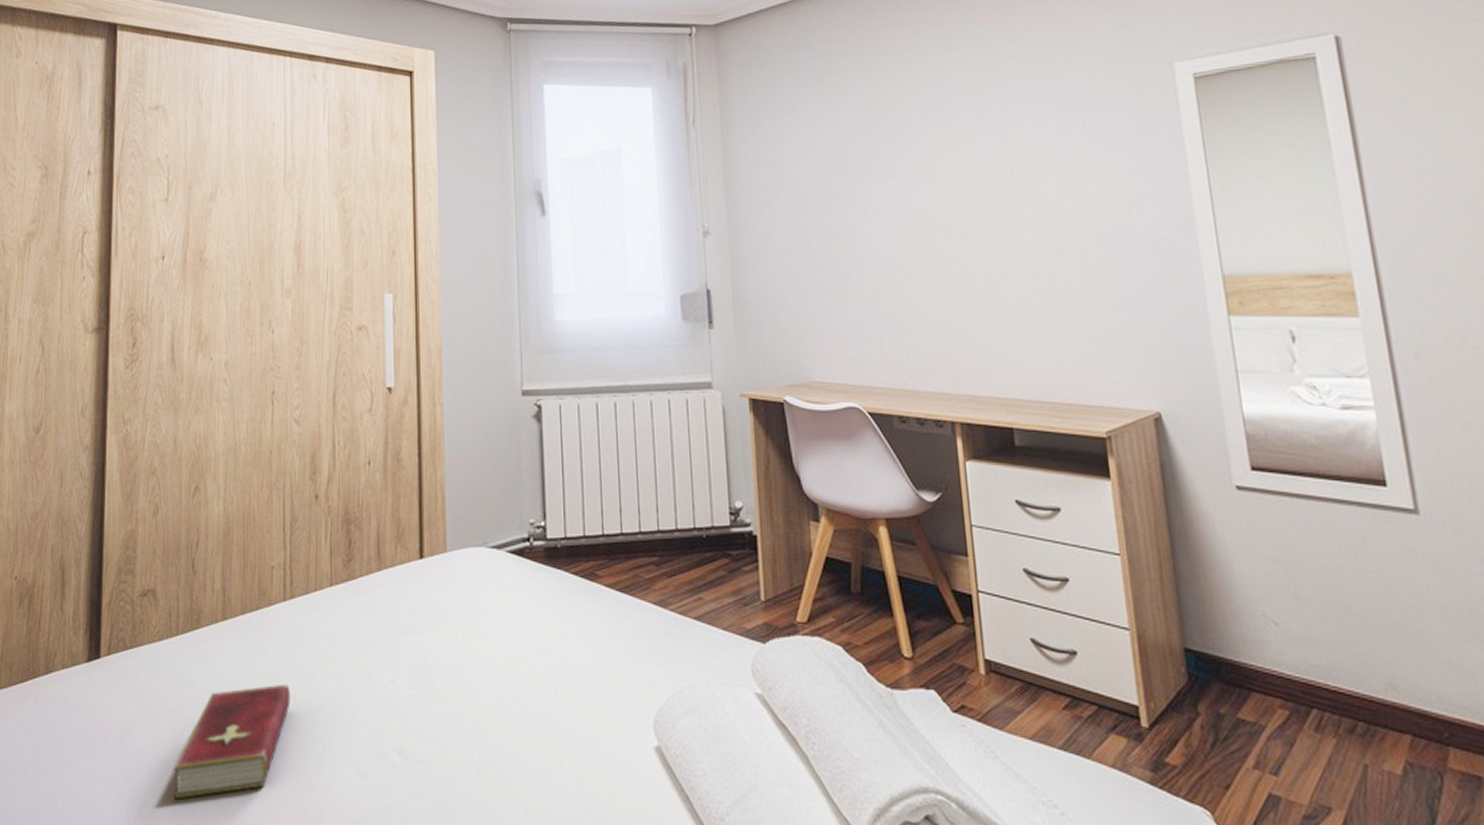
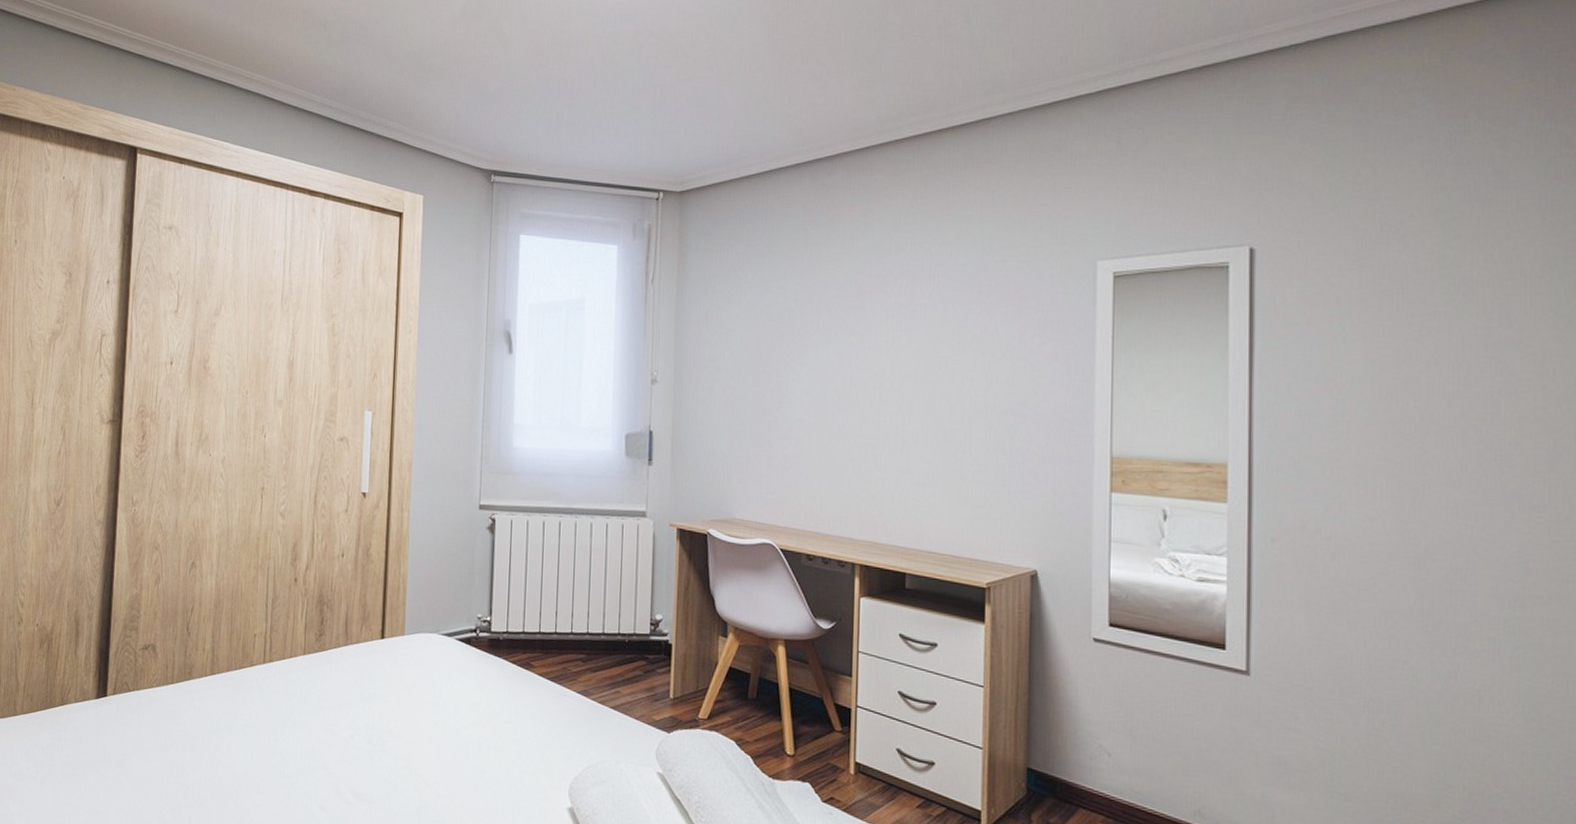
hardcover book: present [172,683,291,800] -> none [164,730,266,814]

